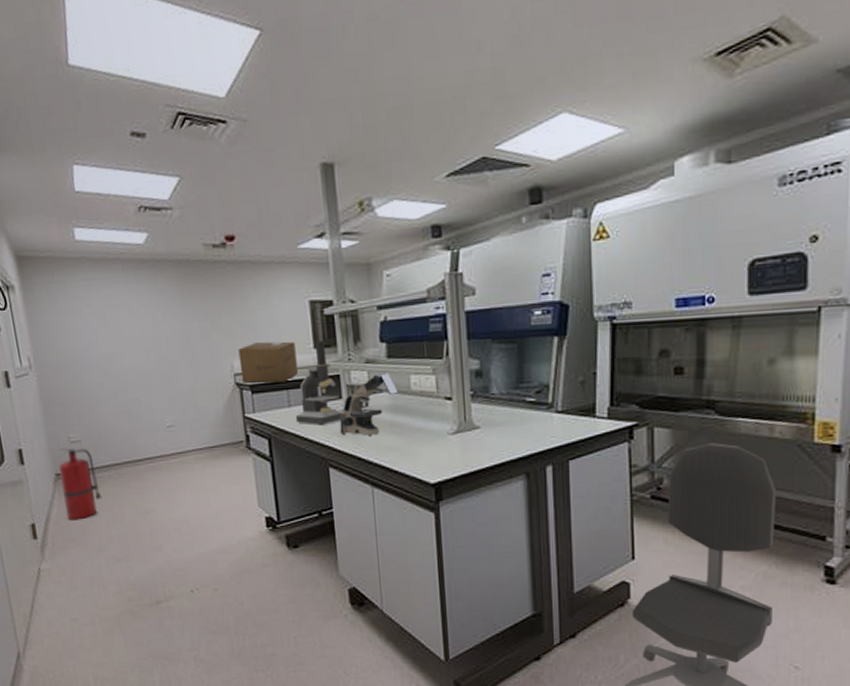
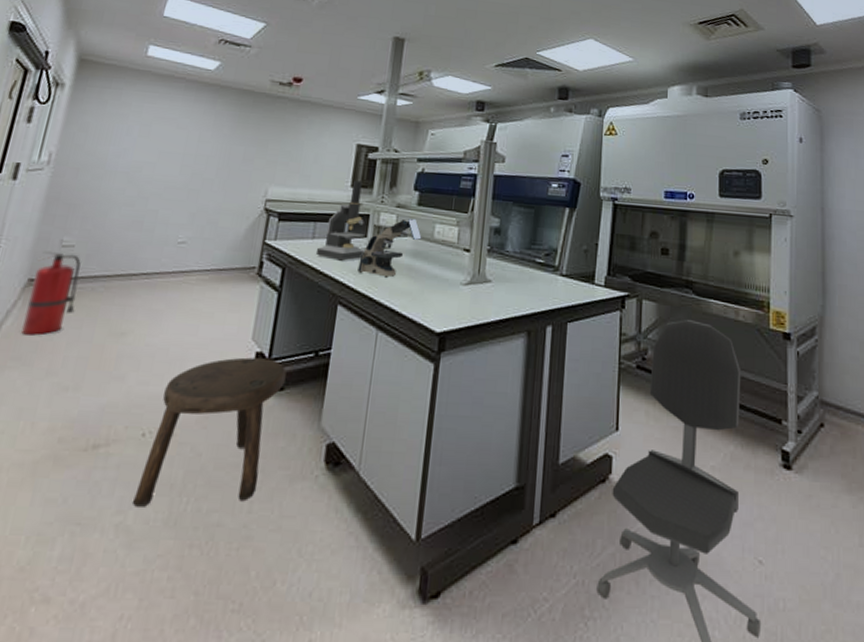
stool: none [197,521,298,646] -> present [133,357,287,509]
box: present [238,341,298,384] -> none [271,173,334,215]

